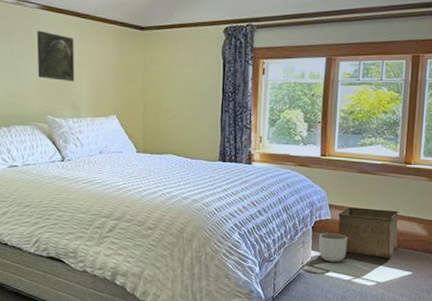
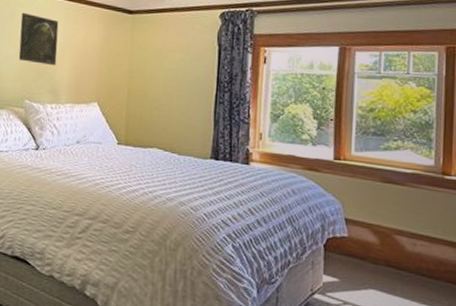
planter: present [318,233,348,262] -> none [332,253,371,292]
storage bin: present [338,207,399,258] -> none [357,224,437,293]

